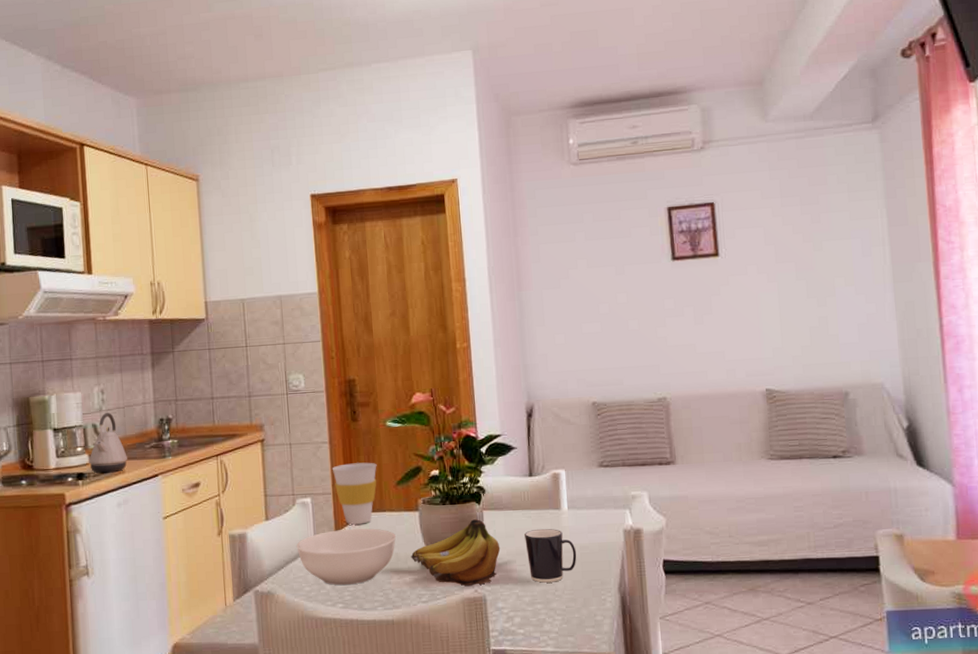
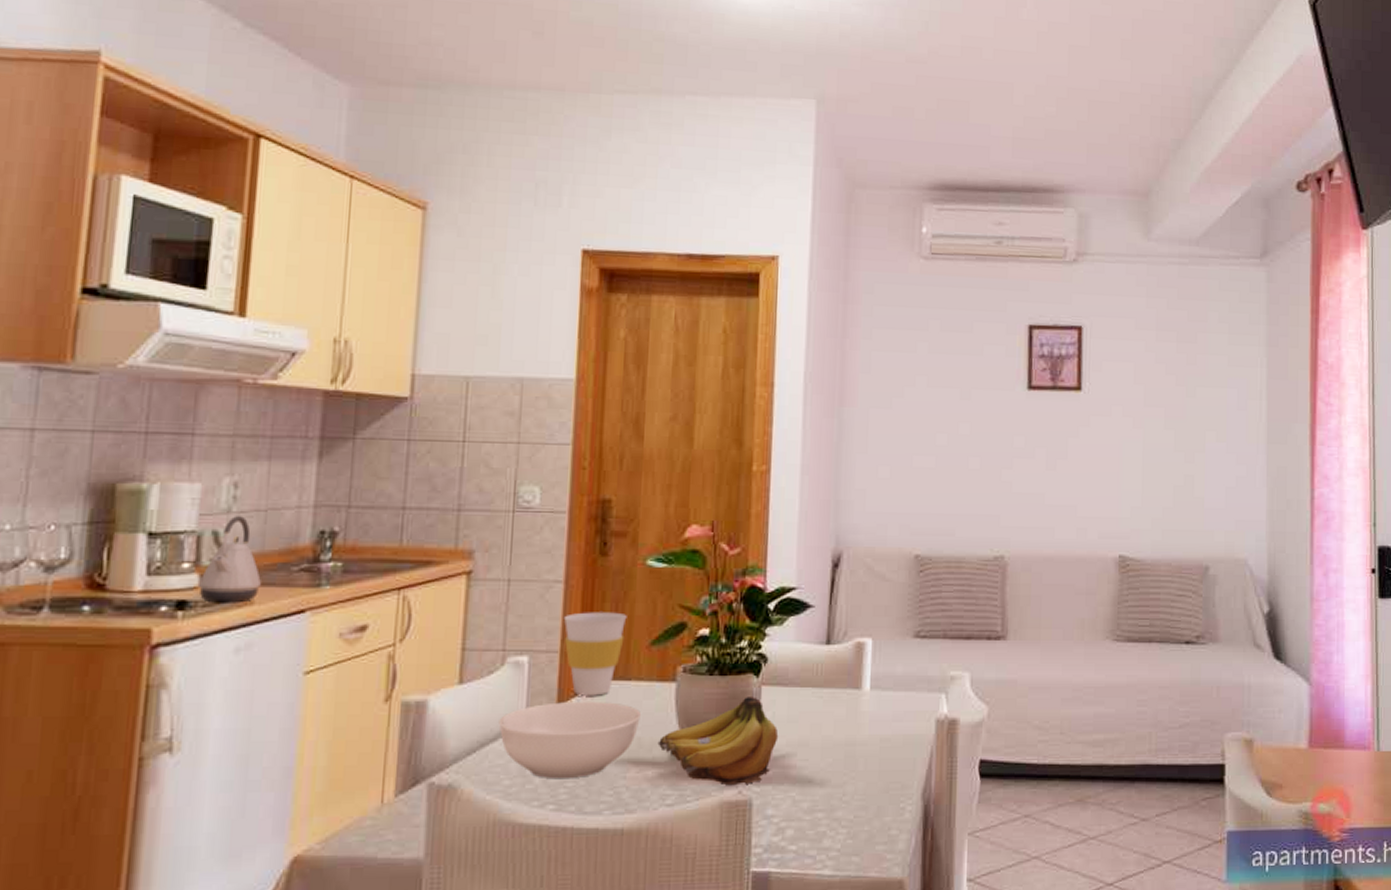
mug: present [524,528,577,583] -> none [811,713,875,784]

